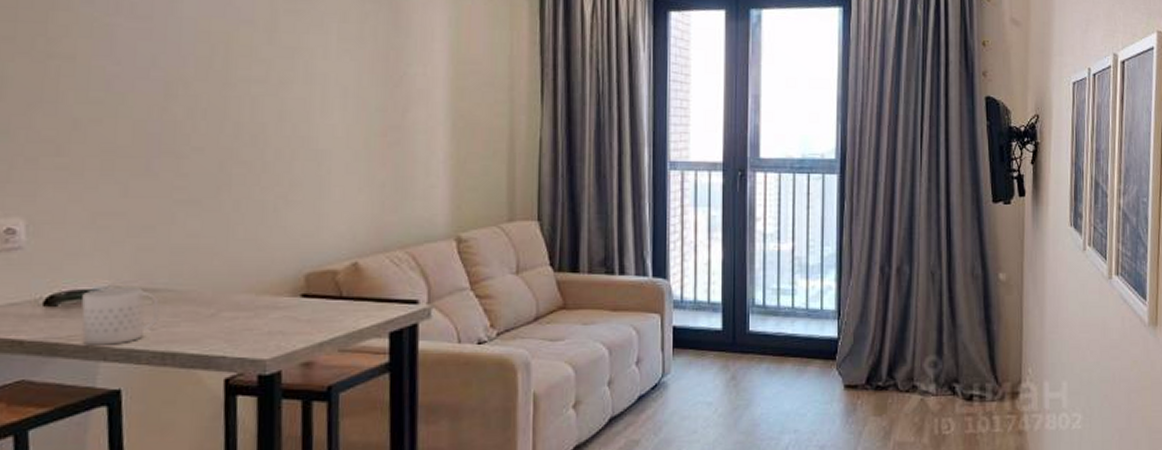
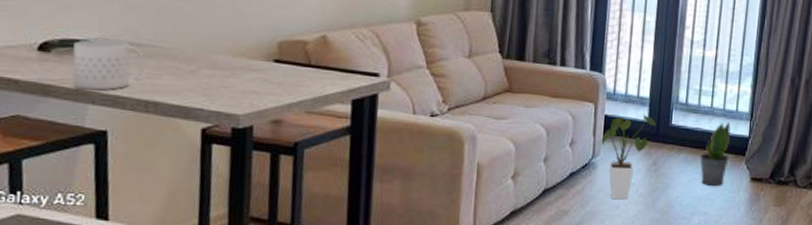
house plant: none [671,322,732,423] -> present [601,114,656,200]
potted plant: none [784,321,818,398] -> present [700,121,731,186]

